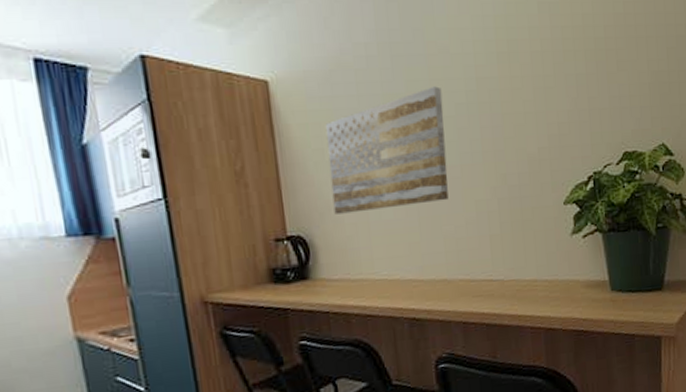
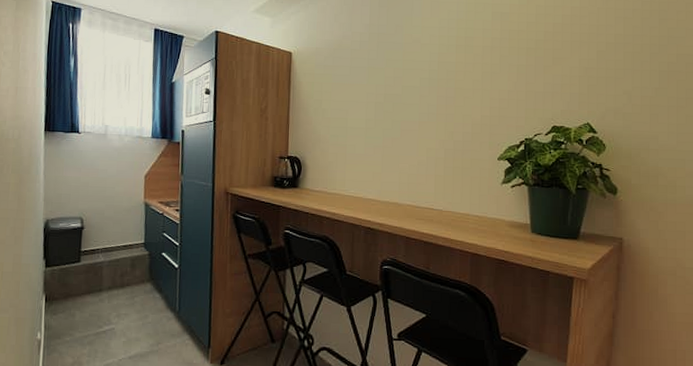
wall art: present [325,86,449,214] -> none [323,65,411,146]

